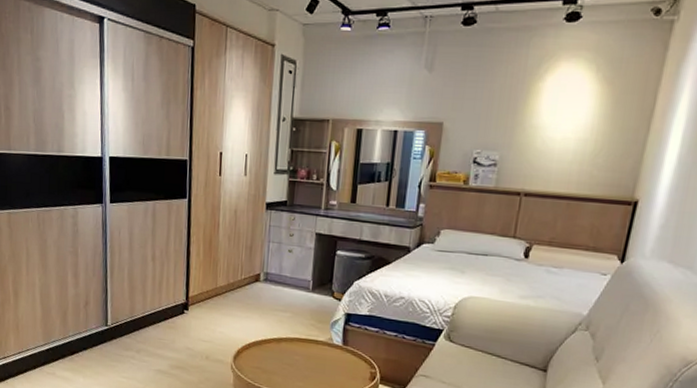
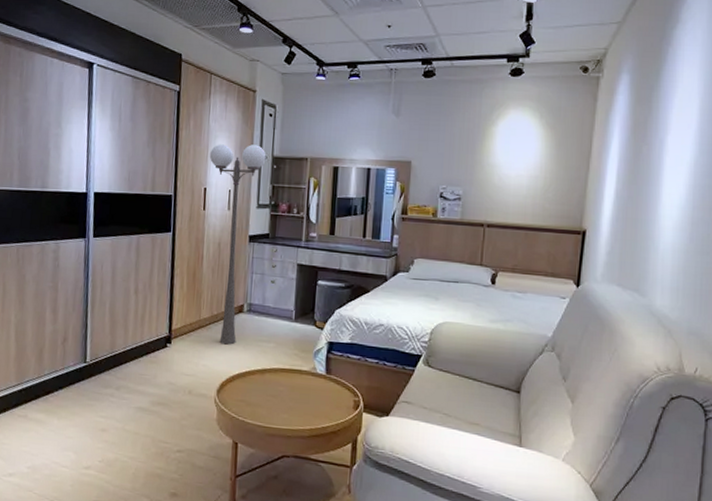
floor lamp: none [225,105,285,313] -> present [209,144,266,345]

